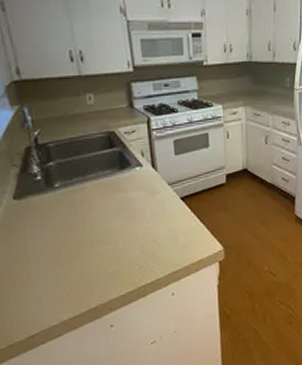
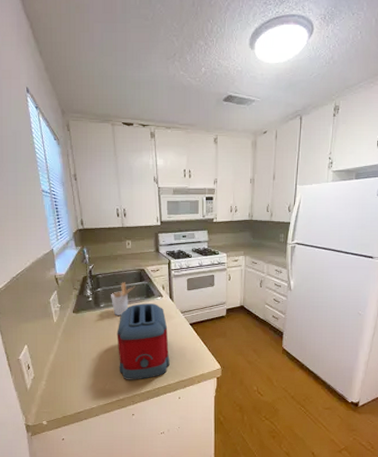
utensil holder: none [69,150,104,197] -> present [111,282,136,315]
toaster: none [81,176,158,282] -> present [117,303,170,380]

